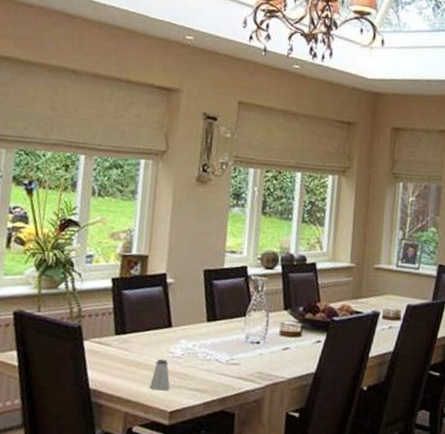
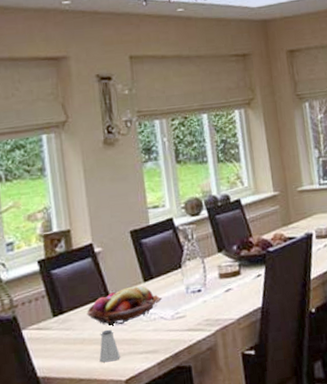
fruit basket: none [147,322,222,358] -> present [87,285,163,326]

